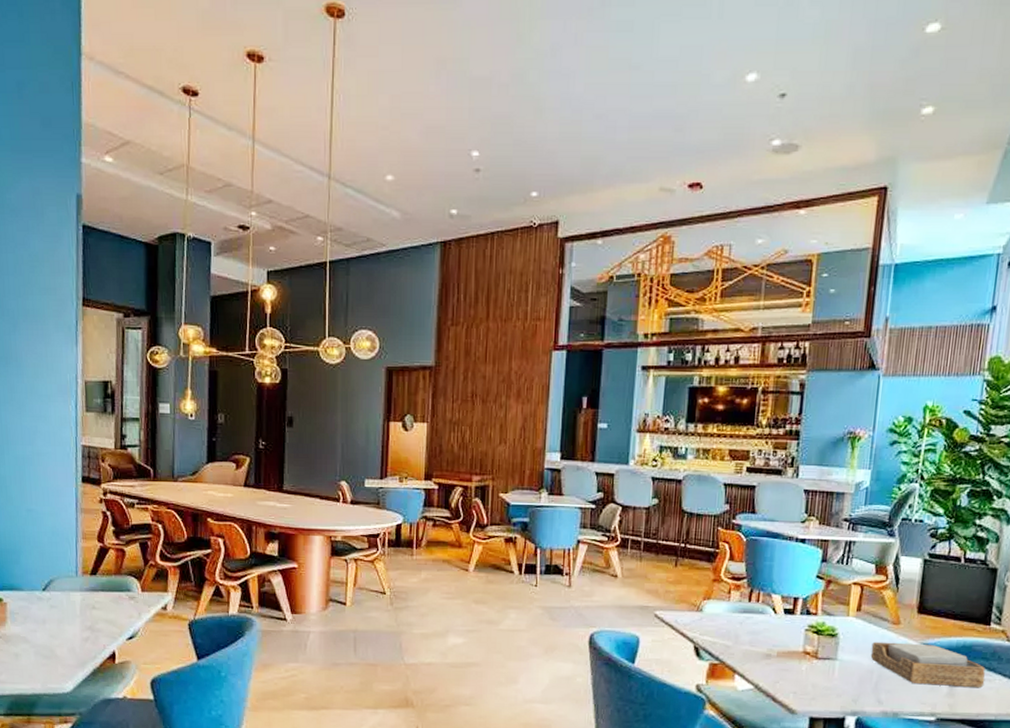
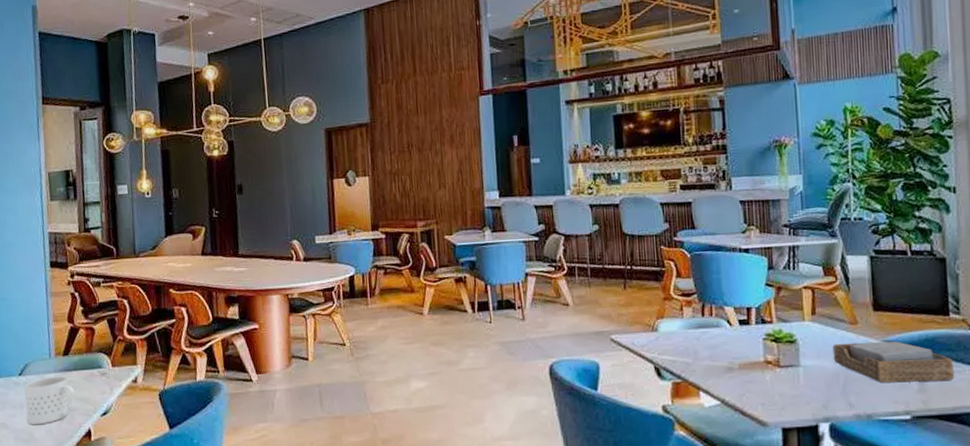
mug: none [48,595,102,643] -> present [24,376,76,425]

